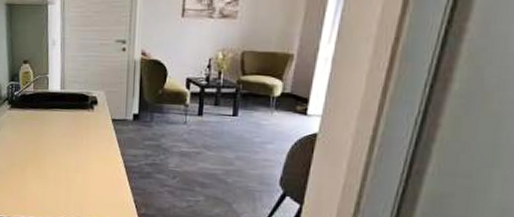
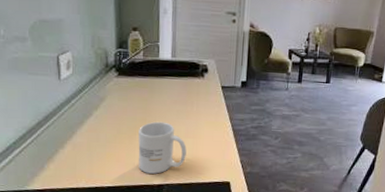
mug: none [30,154,77,208] -> present [138,121,187,174]

